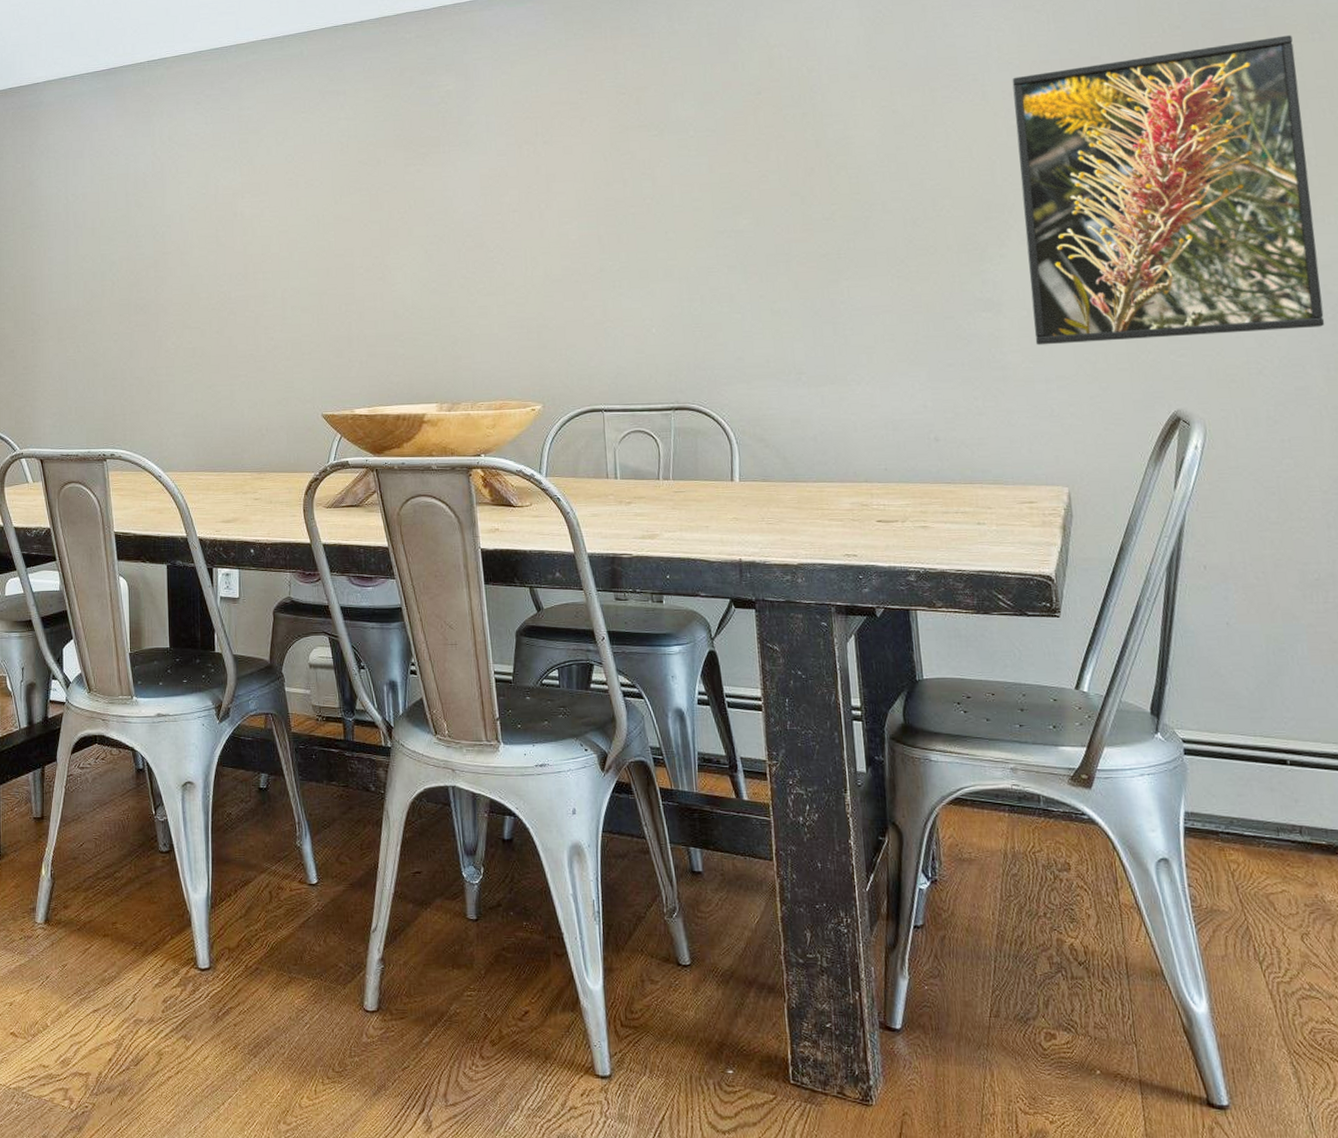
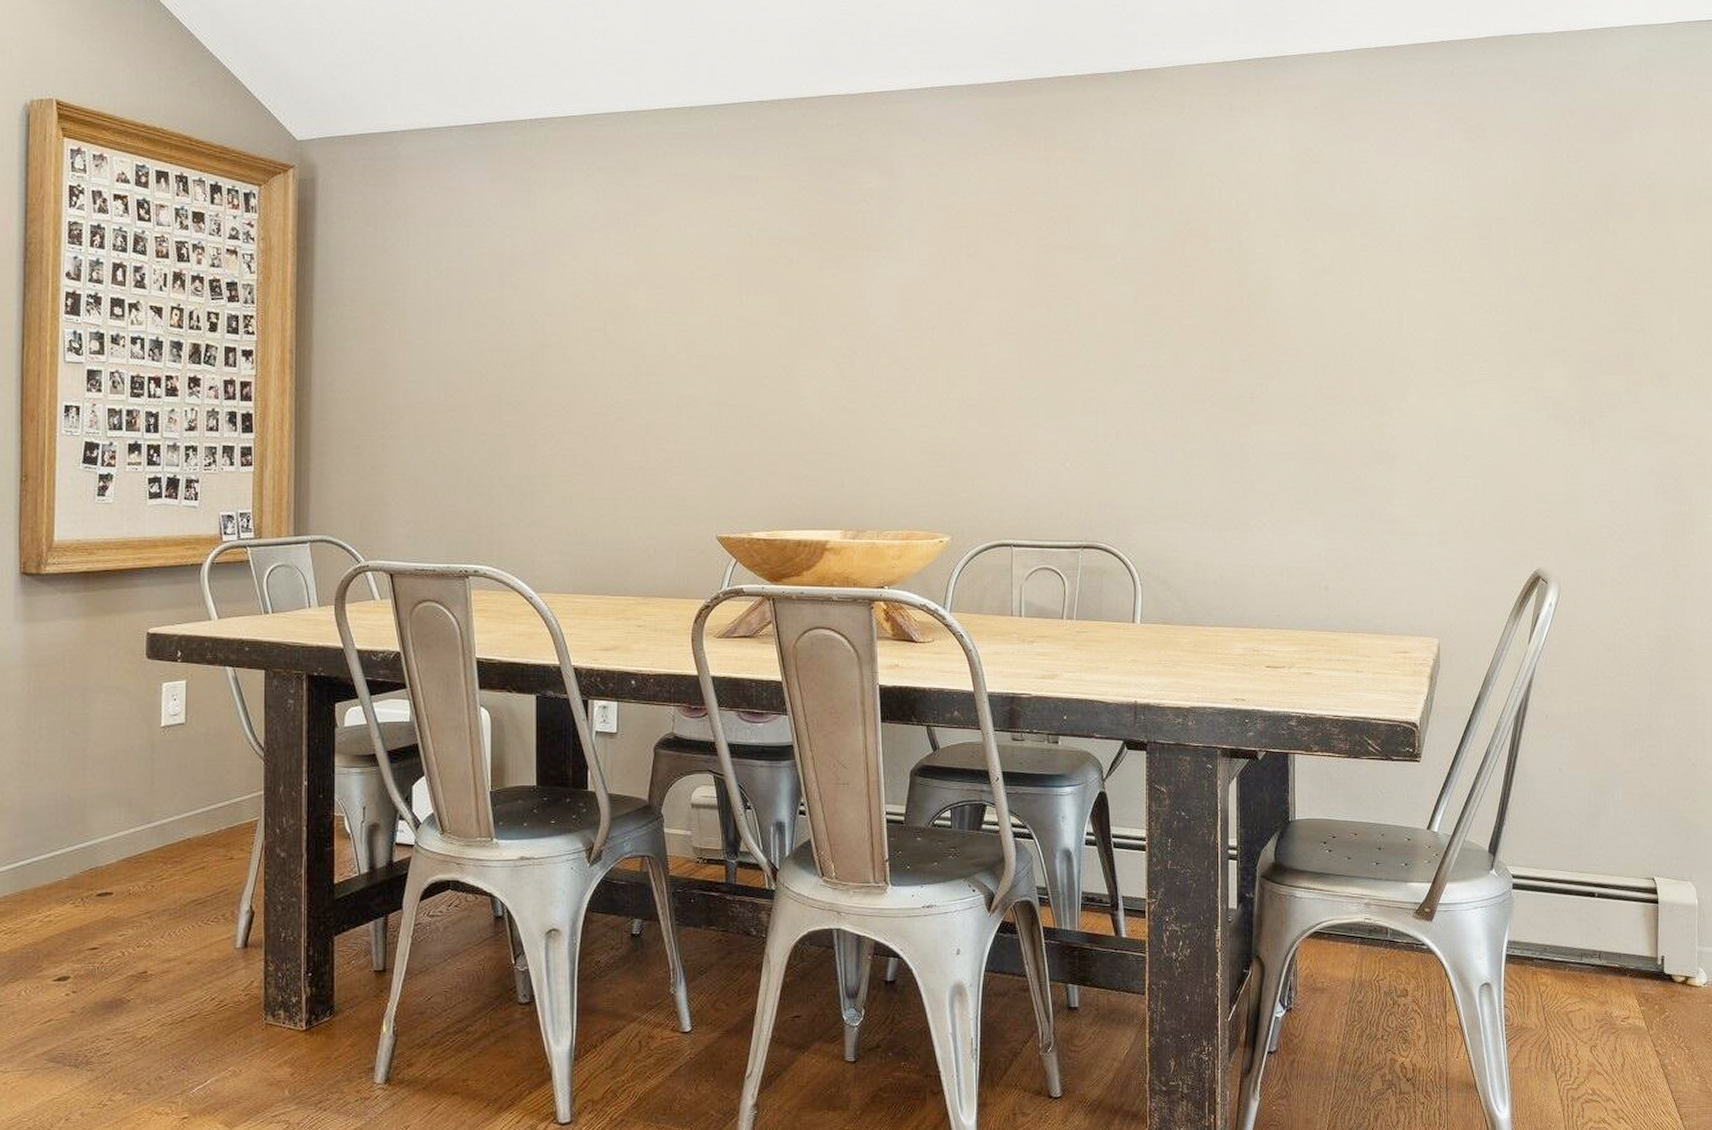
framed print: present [1012,35,1325,346] -> none [1423,214,1671,501]

